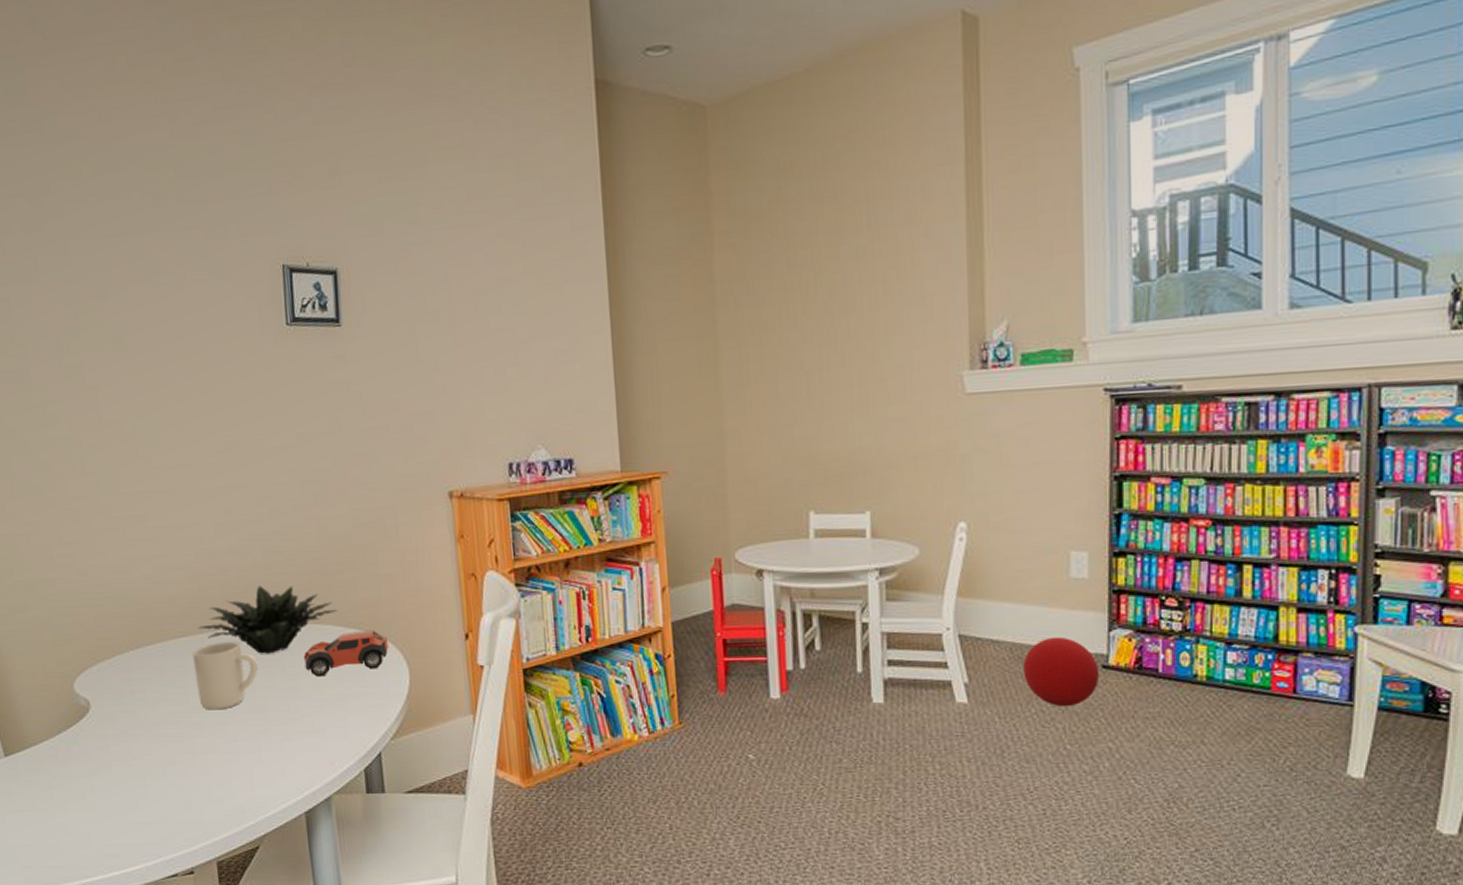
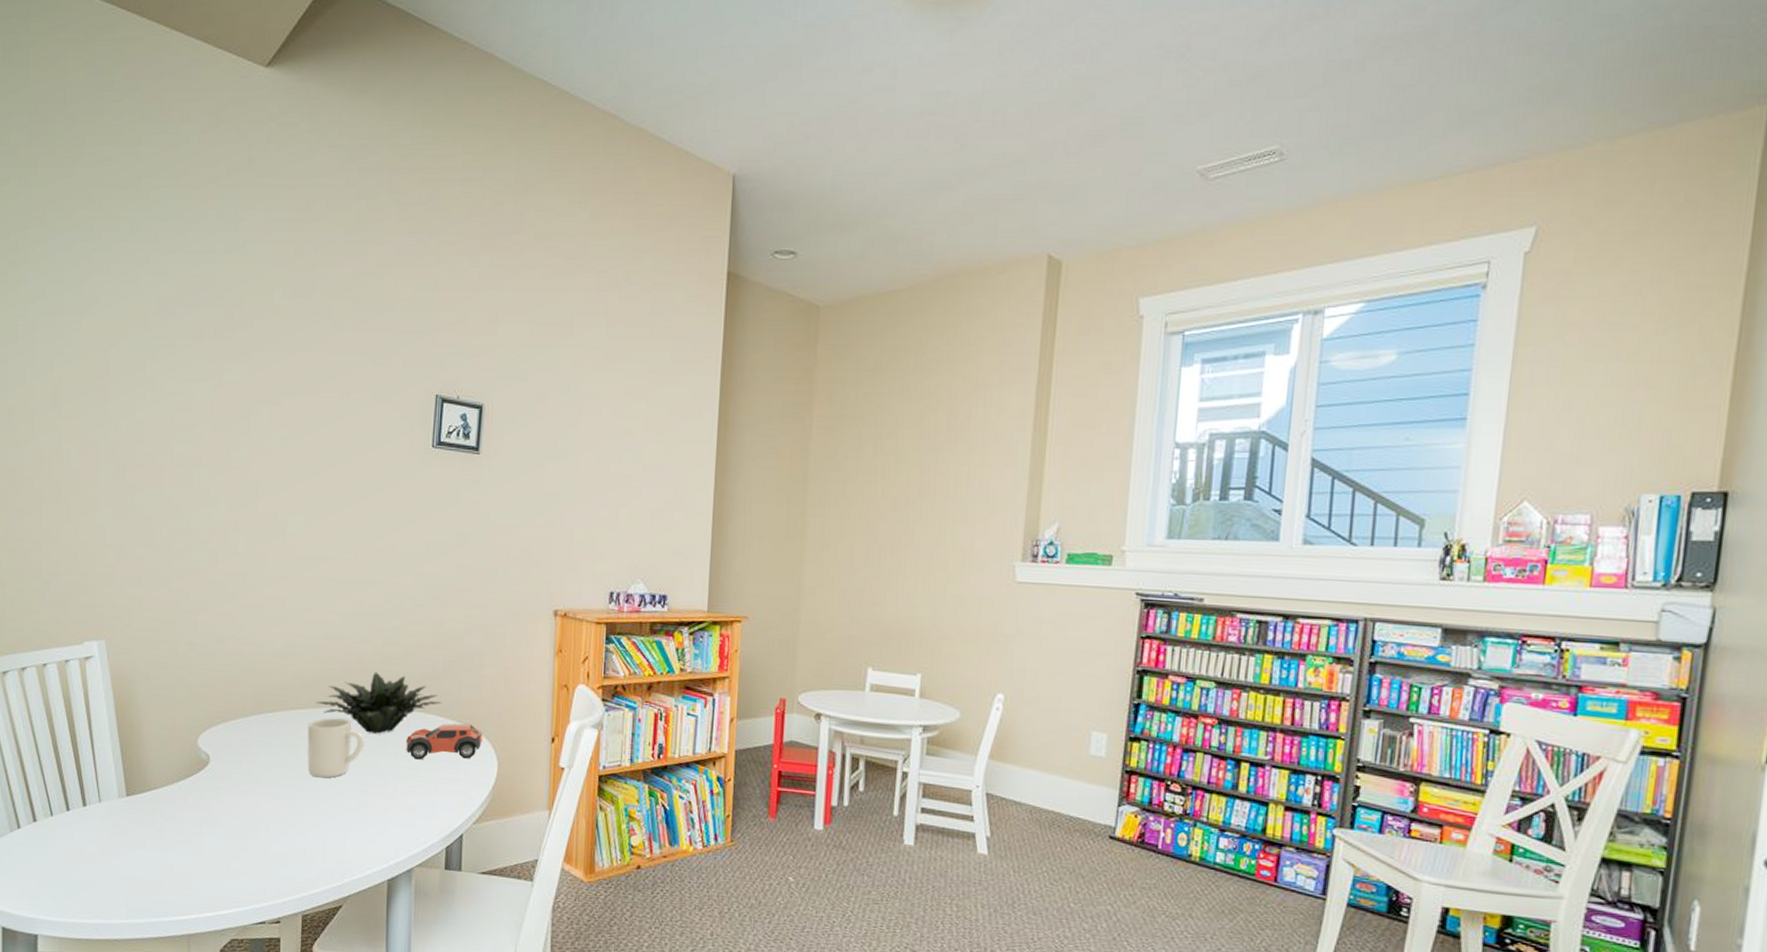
ball: present [1023,636,1100,707] -> none [1039,805,1107,870]

